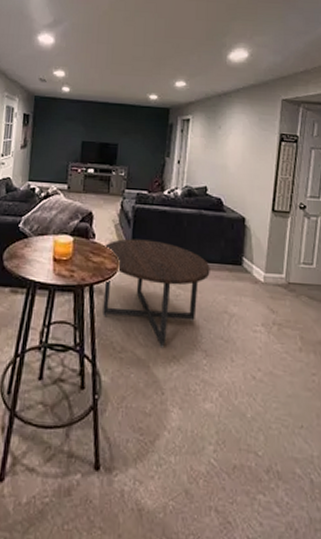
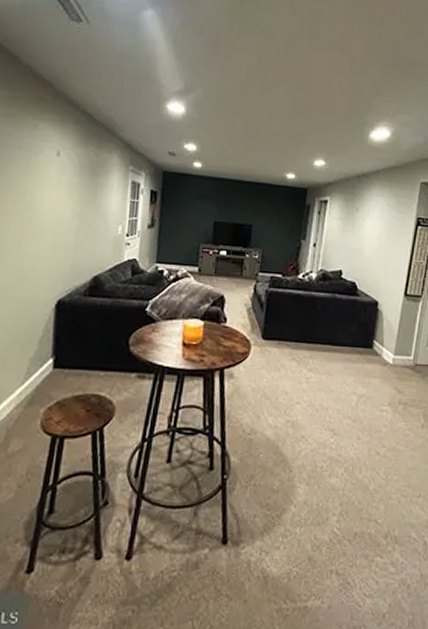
coffee table: present [103,238,210,349] -> none [233,322,342,429]

